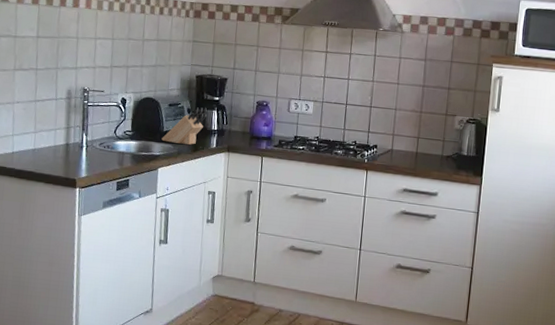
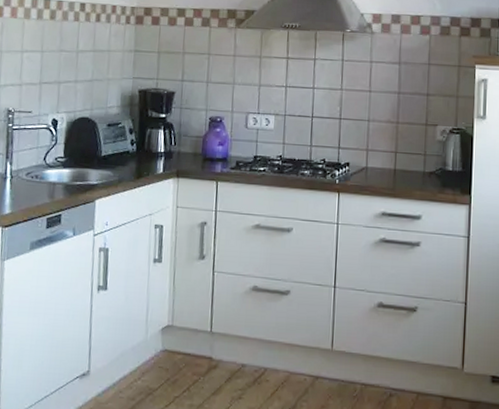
knife block: present [161,107,207,145] -> none [99,126,152,171]

